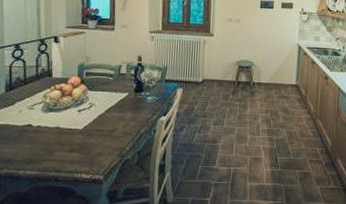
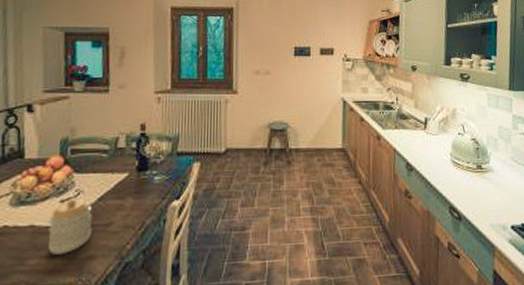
jar: none [69,109,101,150] -> present [48,198,93,255]

